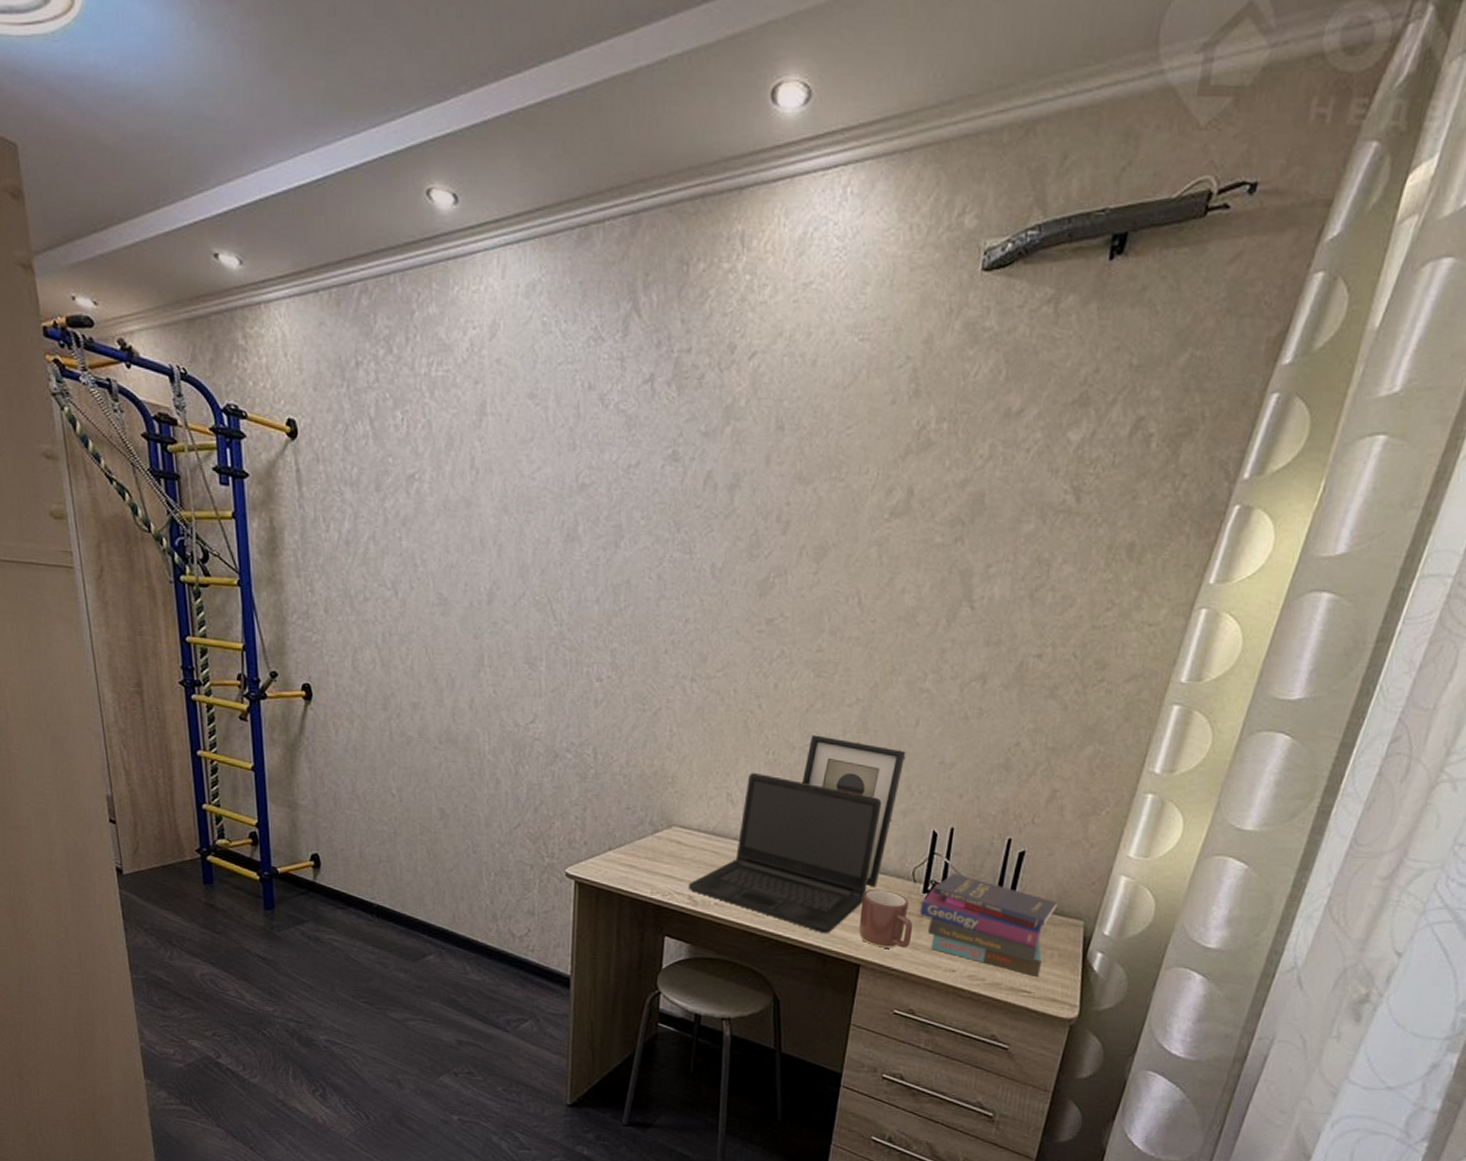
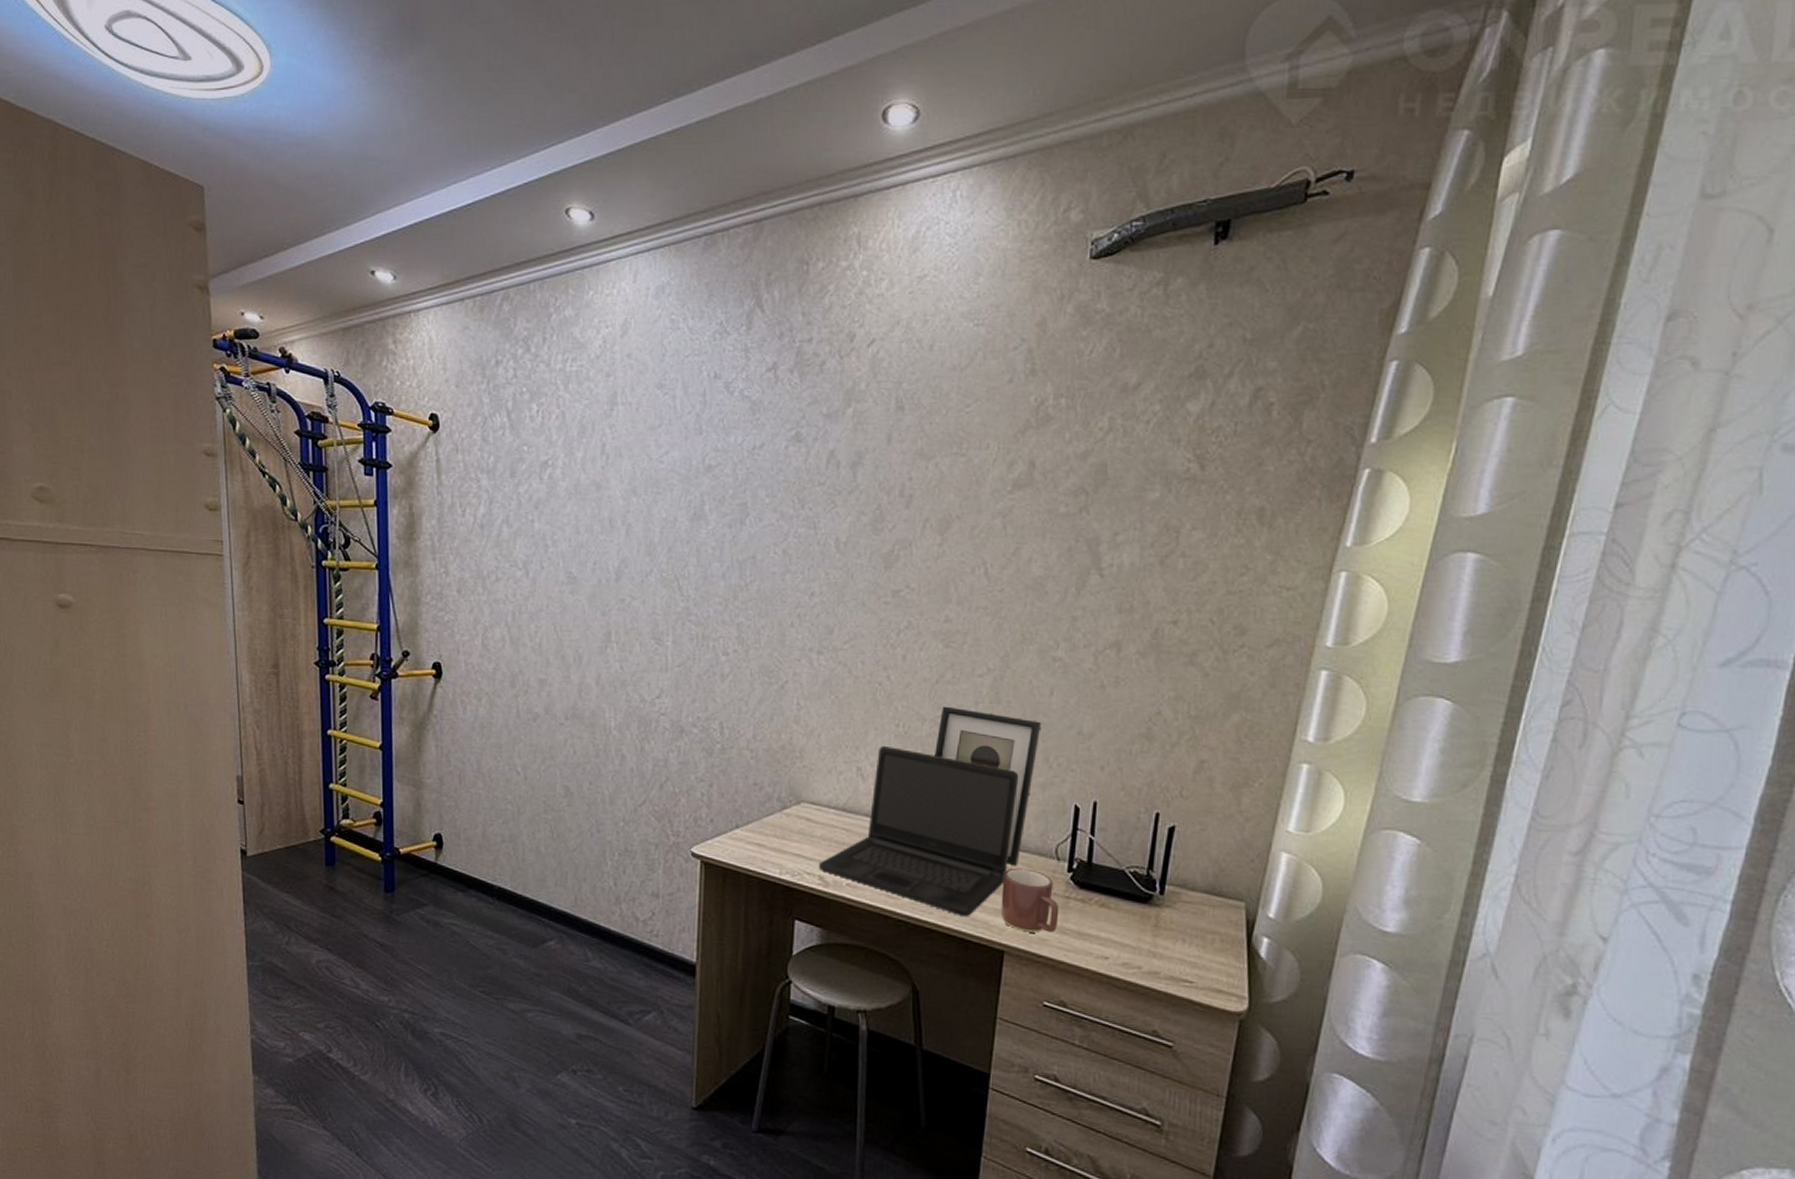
books: present [920,873,1058,977] -> none [1066,850,1215,965]

